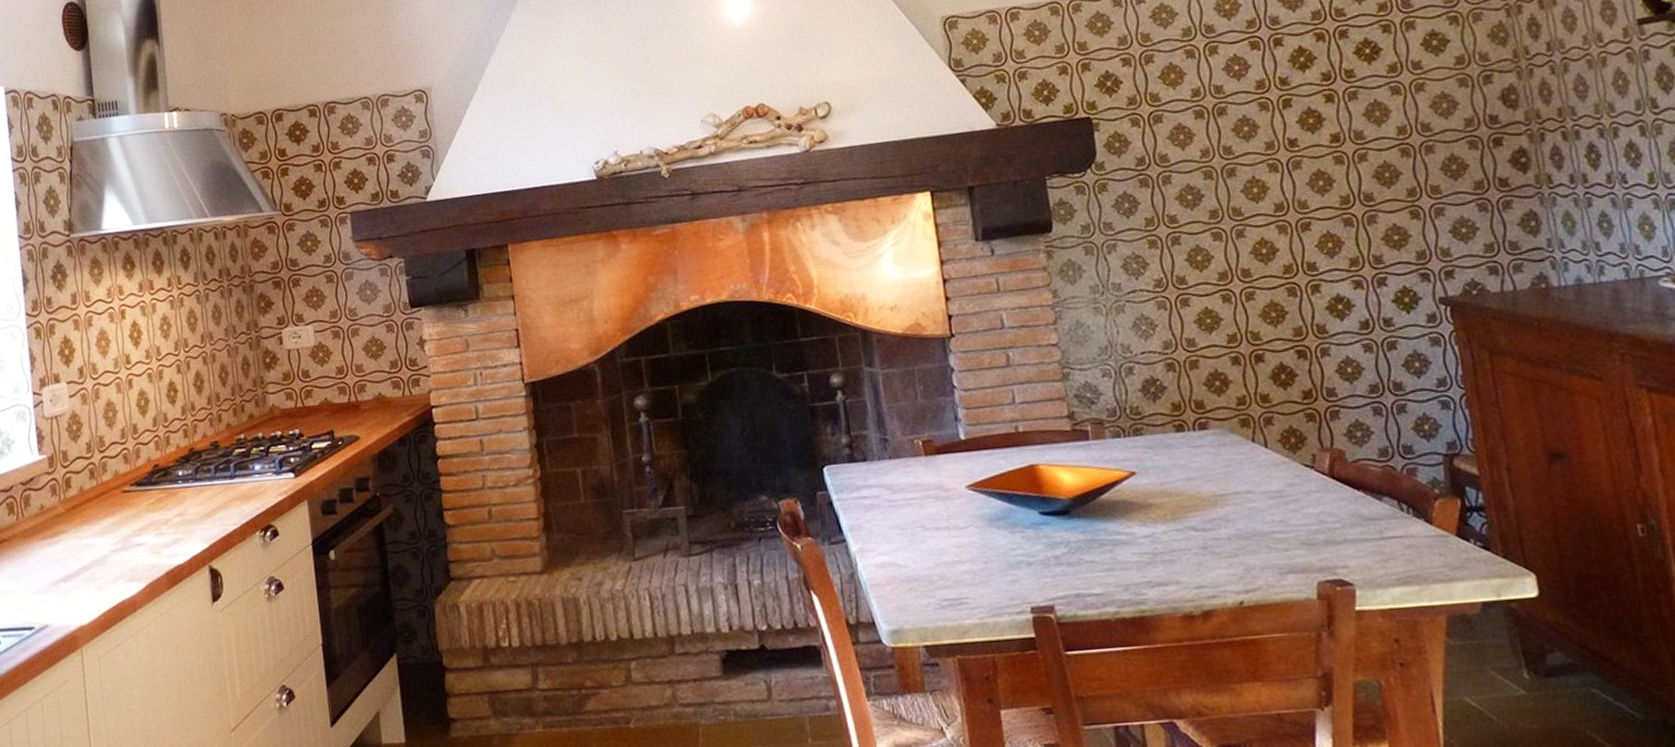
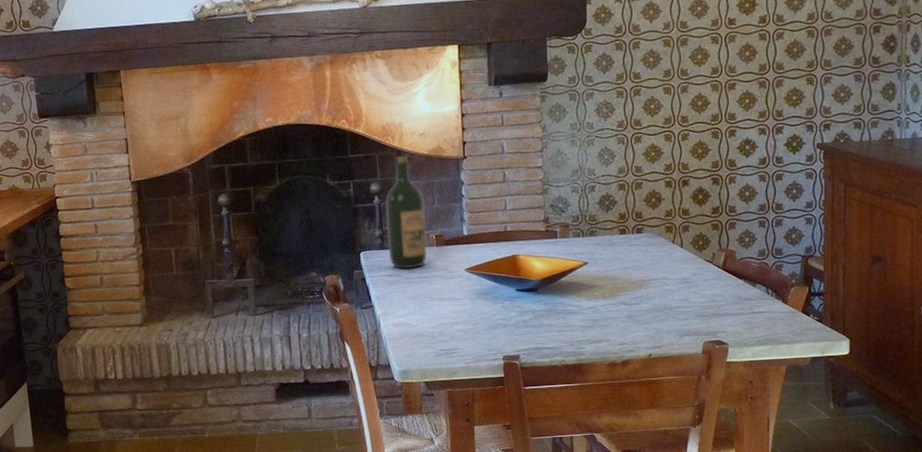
wine bottle: none [852,336,913,489] -> present [386,155,427,270]

